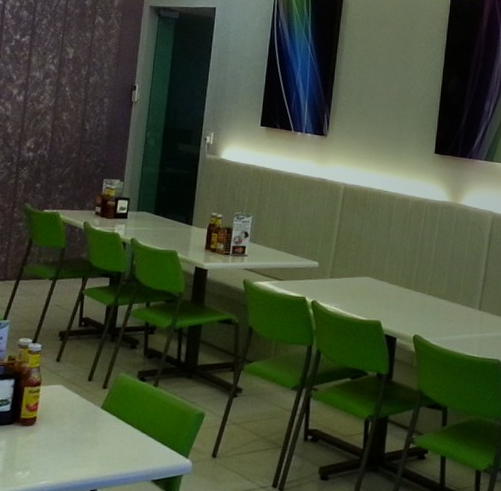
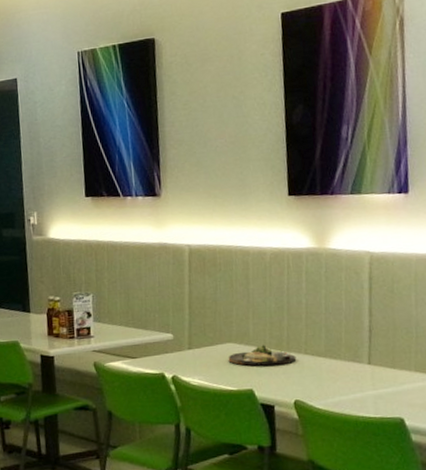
dinner plate: none [363,282,421,302] -> present [228,345,297,366]

